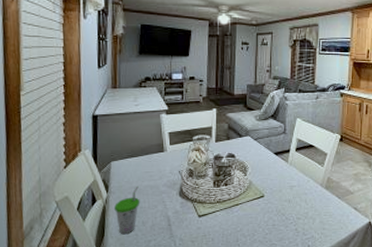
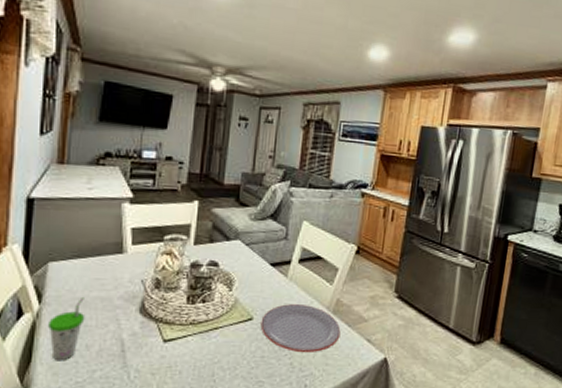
plate: none [270,183,333,221] -> present [260,304,341,353]

